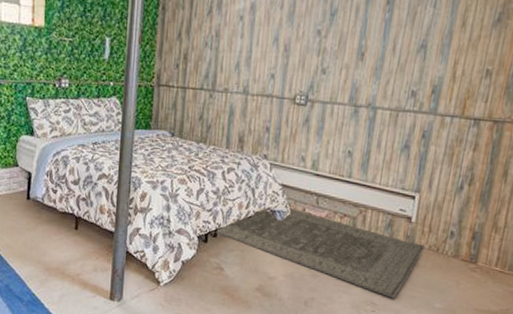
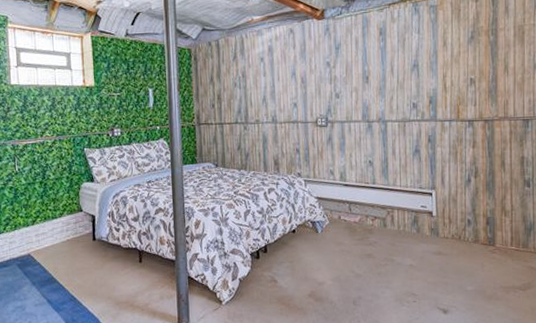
rug: present [214,208,425,298] -> none [264,217,449,287]

